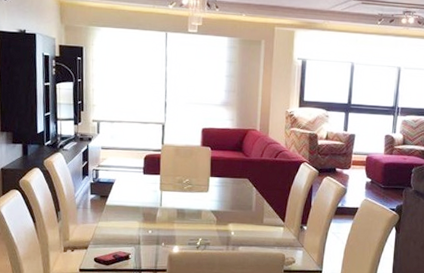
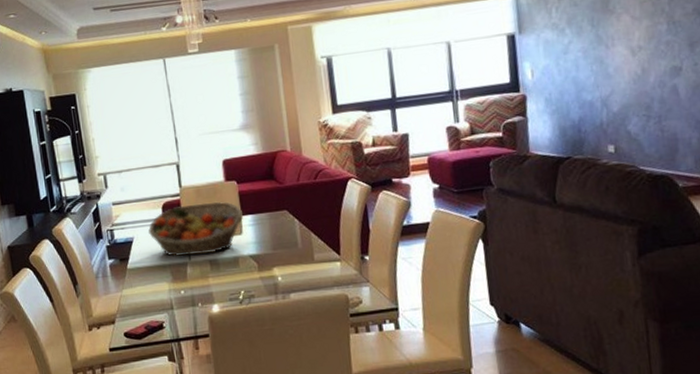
fruit basket: none [129,160,212,204] -> present [148,201,244,256]

